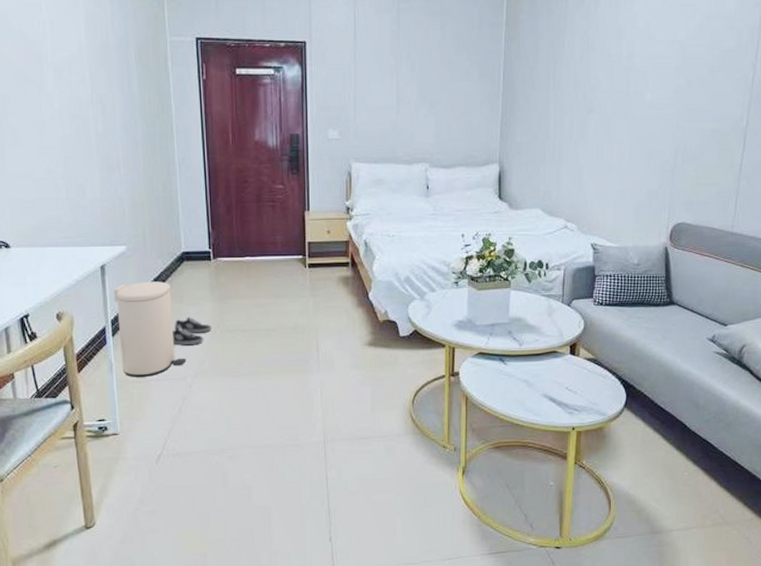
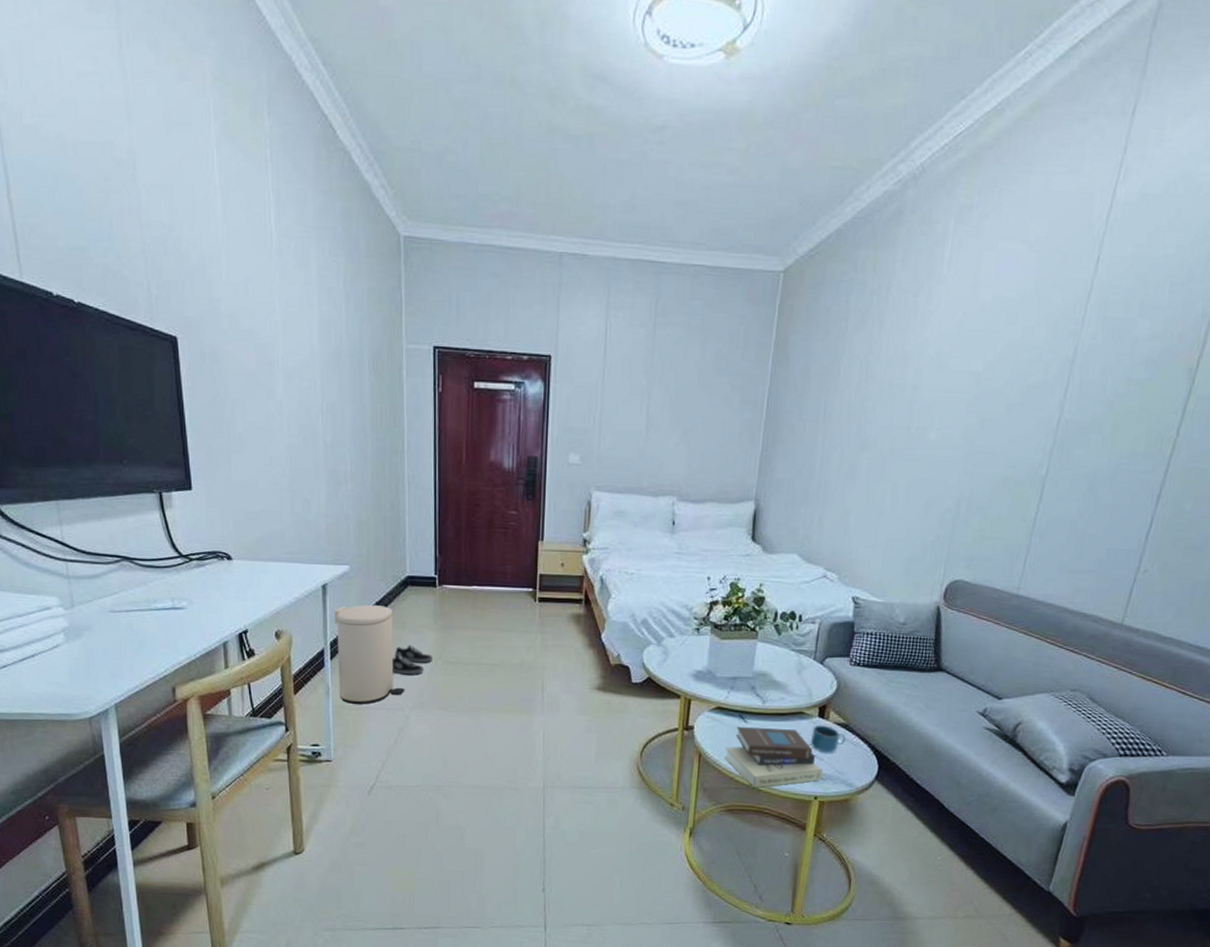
books: none [489,368,578,424] -> present [725,727,823,788]
cup: none [565,361,596,387] -> present [811,725,846,753]

